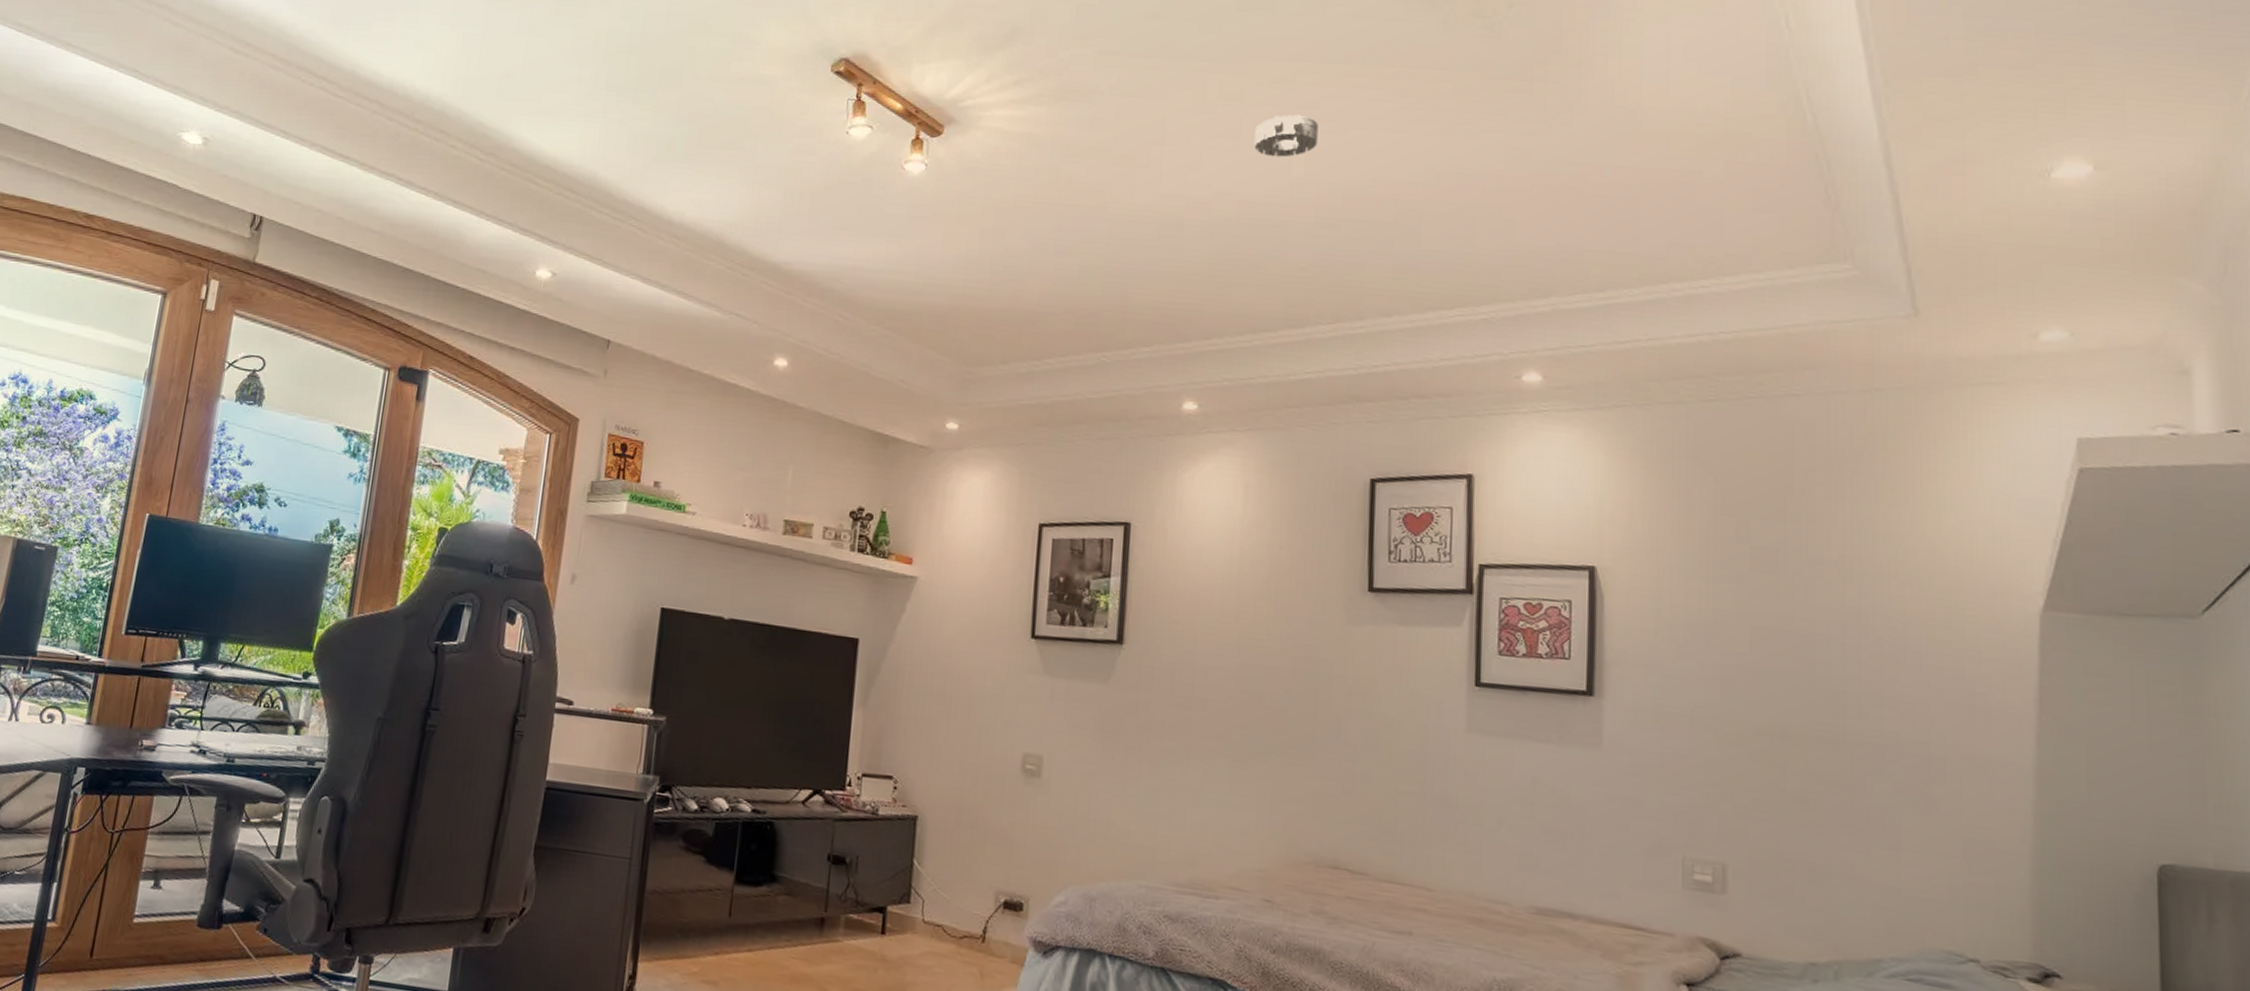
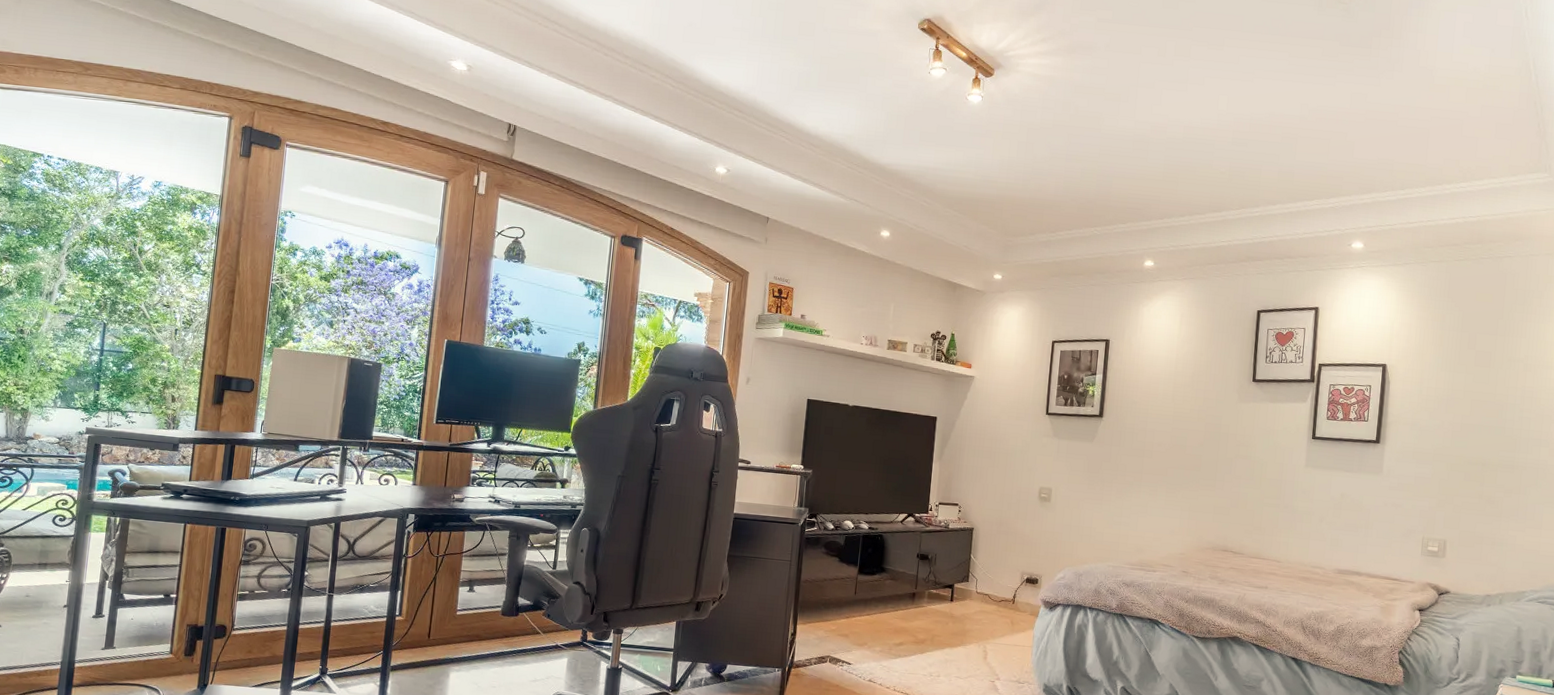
smoke detector: present [1254,114,1318,158] -> none [1195,67,1237,97]

